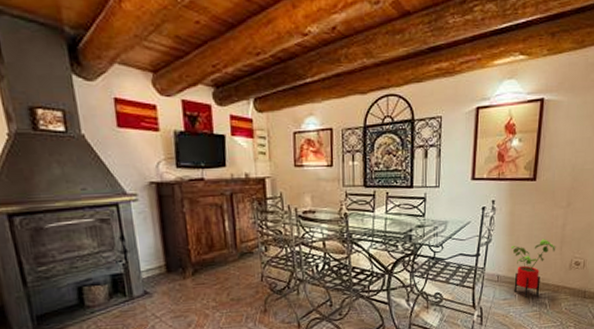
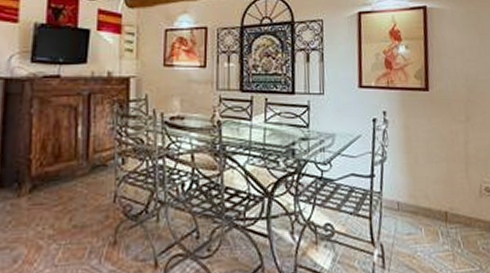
house plant: present [511,239,556,298] -> none [410,158,461,232]

